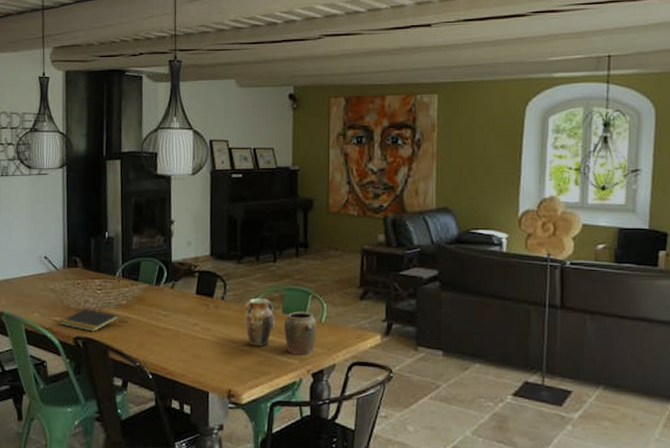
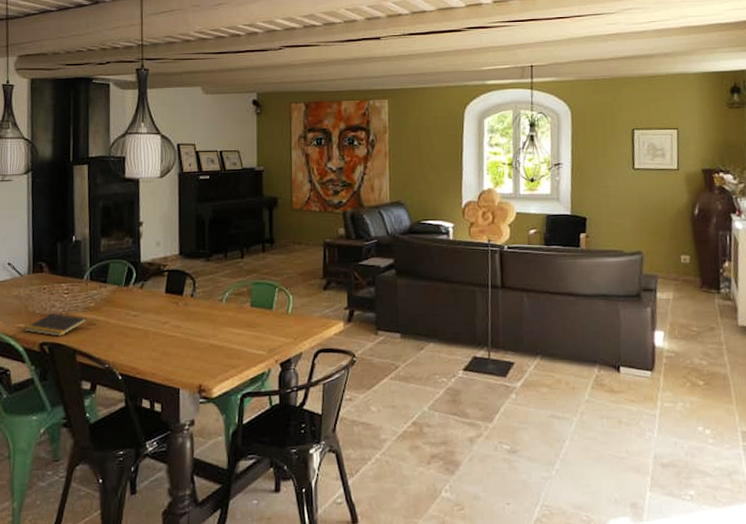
jar set: present [244,298,318,355] -> none [214,294,285,346]

